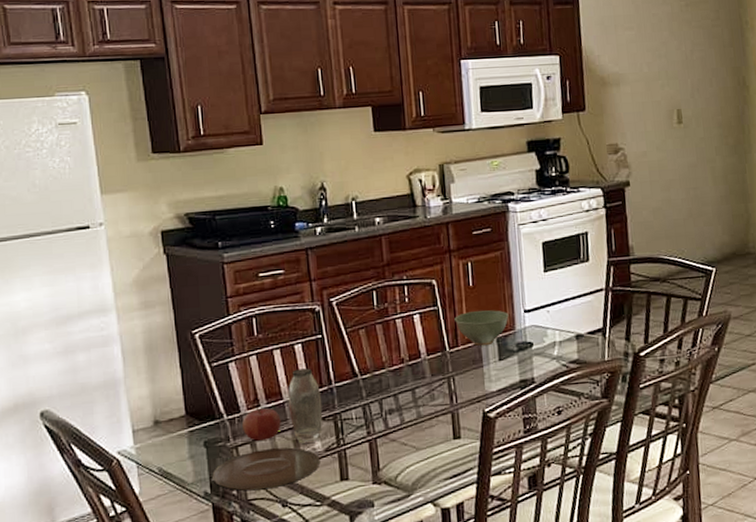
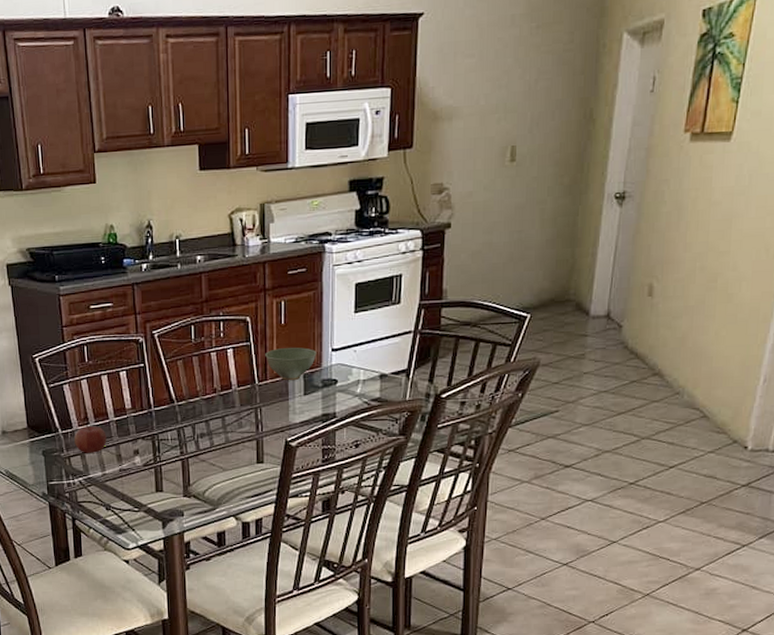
plate: present [212,447,321,491] -> none [49,460,139,495]
vase: present [288,368,323,444] -> none [113,393,143,459]

